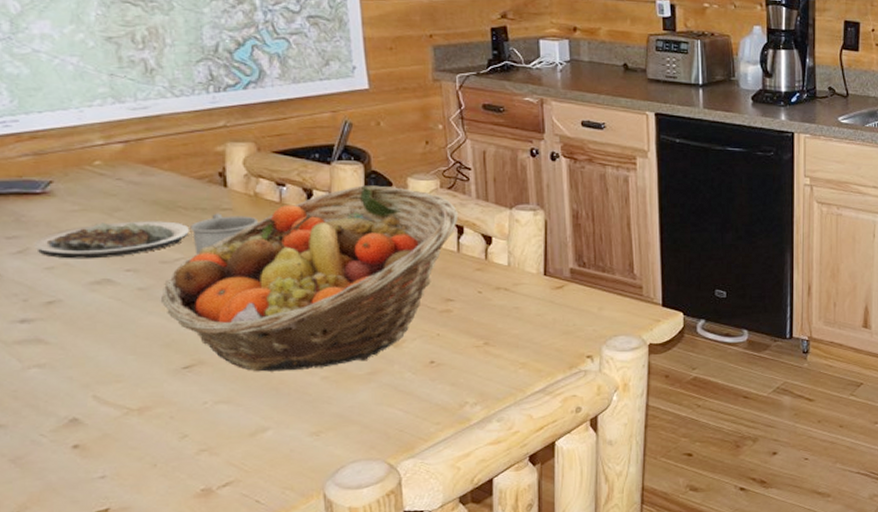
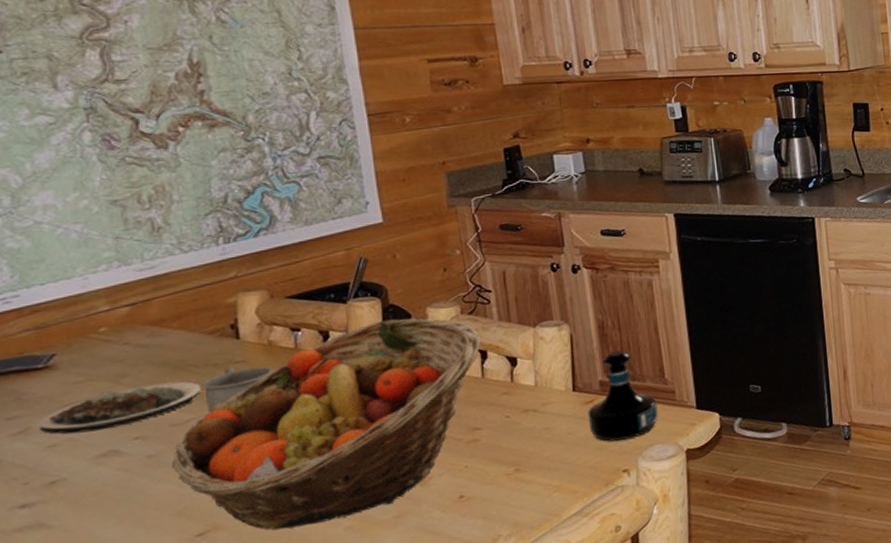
tequila bottle: none [557,242,624,327] -> present [587,350,658,442]

